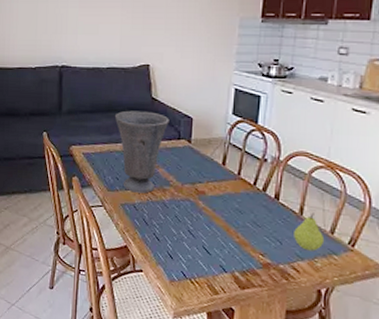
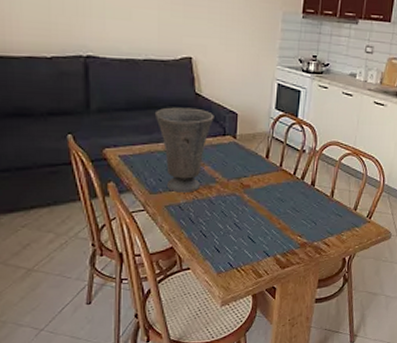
fruit: present [294,212,325,251] -> none [326,194,350,227]

